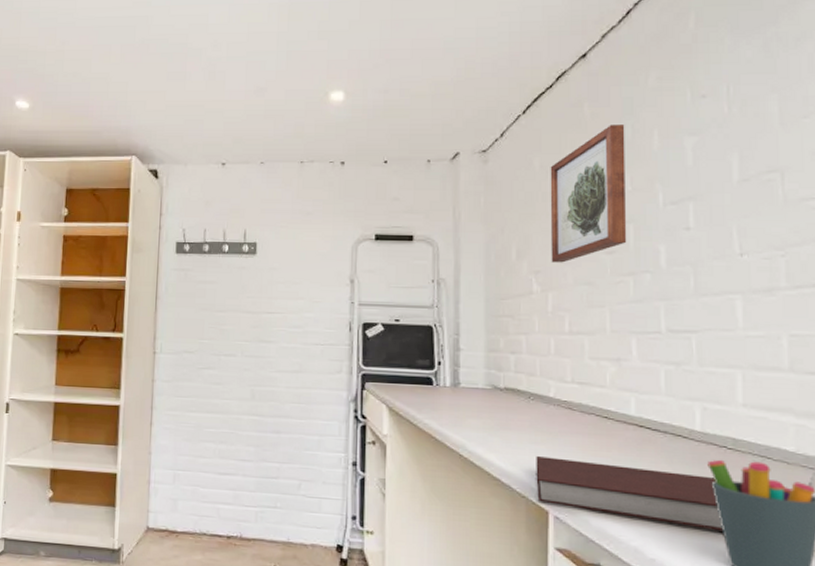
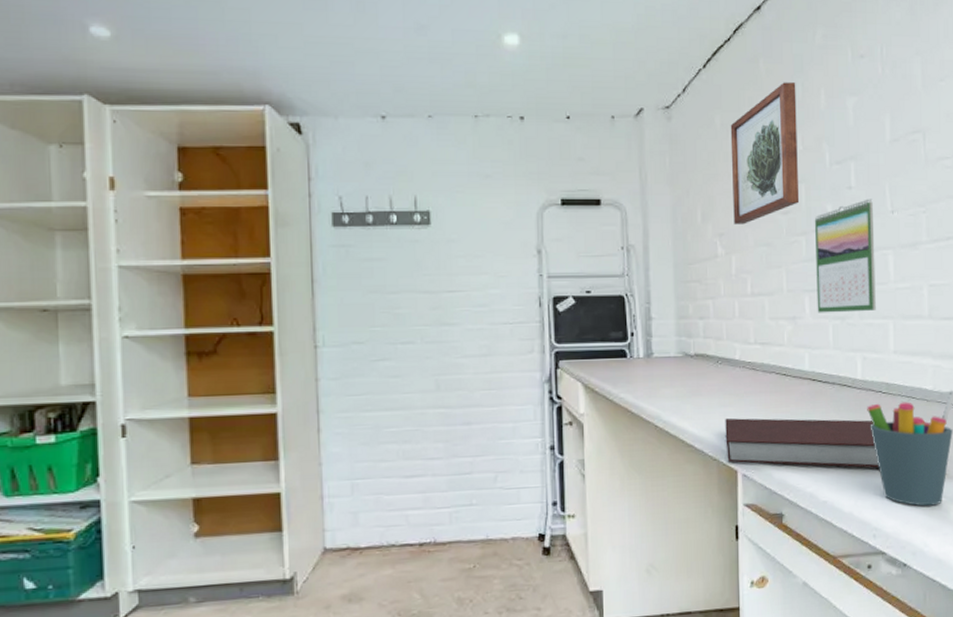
calendar: none [644,240,720,358] -> present [814,199,876,313]

